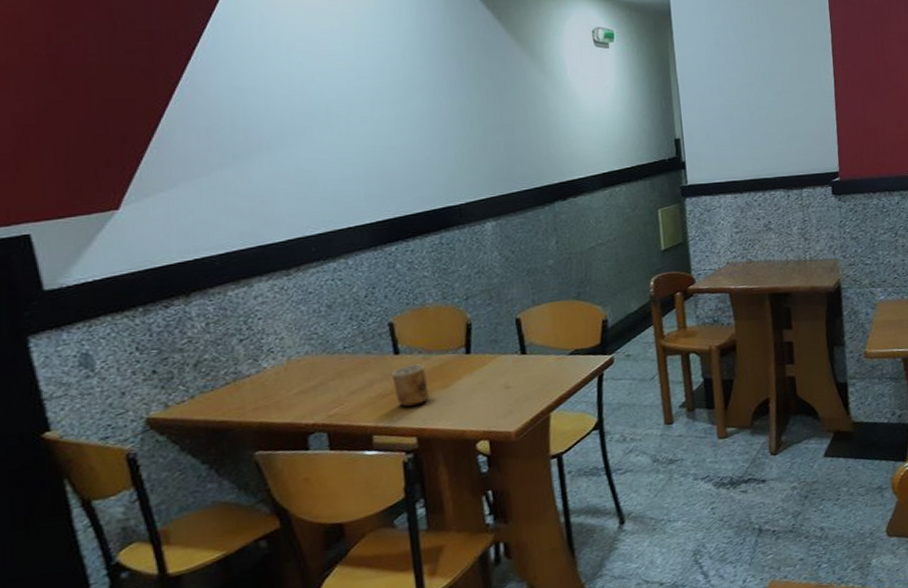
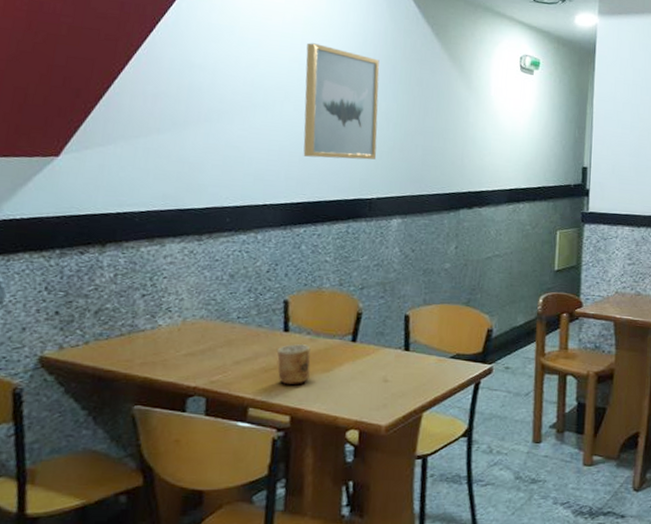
wall art: none [362,47,458,171] -> present [303,42,380,160]

